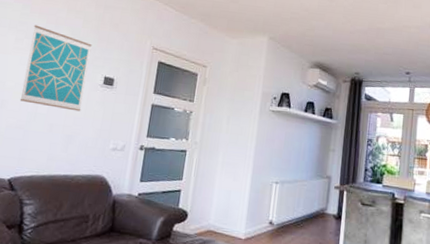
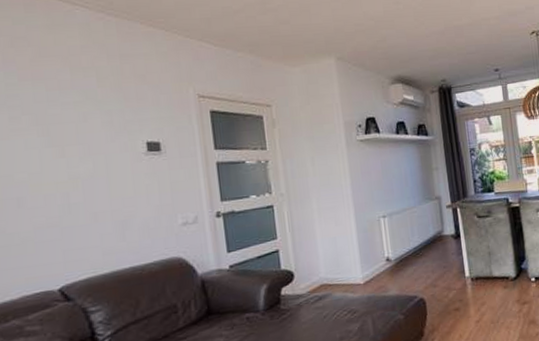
wall art: present [20,25,92,112] -> none [29,95,129,194]

